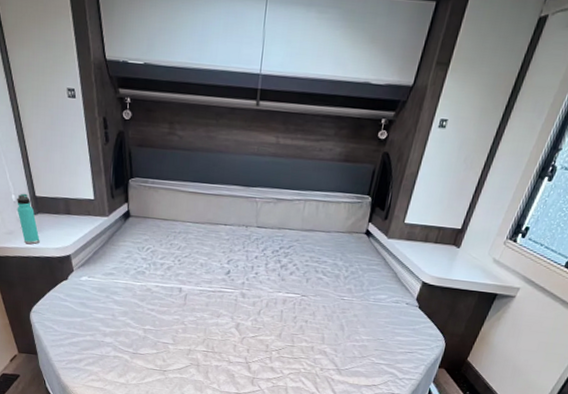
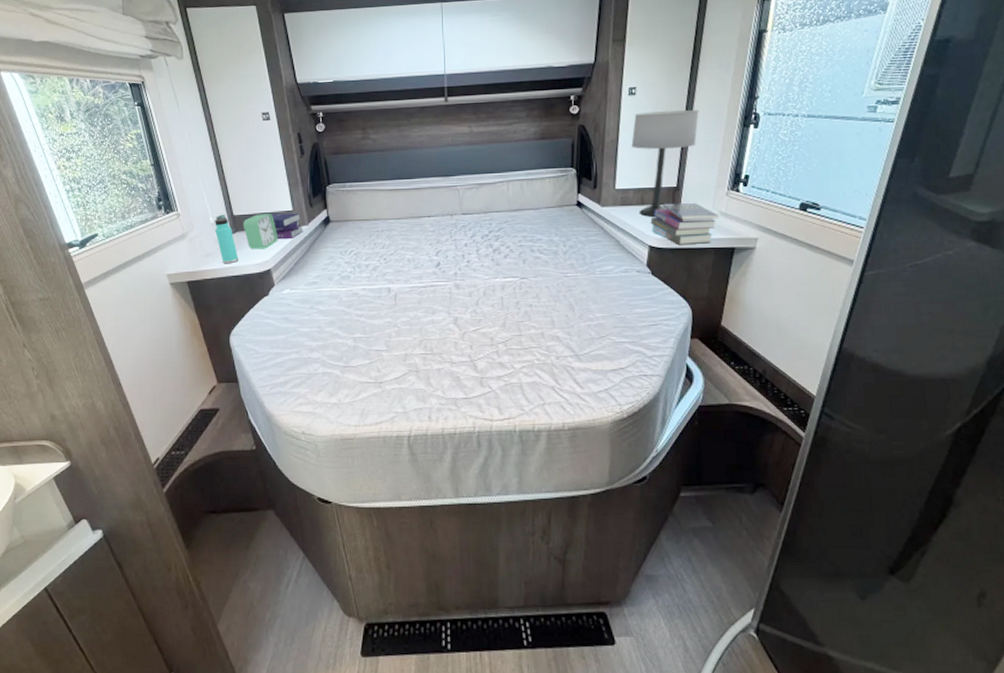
alarm clock: none [44,198,79,235] -> present [243,214,278,250]
book: none [73,200,104,228] -> present [271,213,303,239]
table lamp: none [421,148,501,255] -> present [631,110,699,217]
books: none [428,243,492,287] -> present [650,203,719,246]

